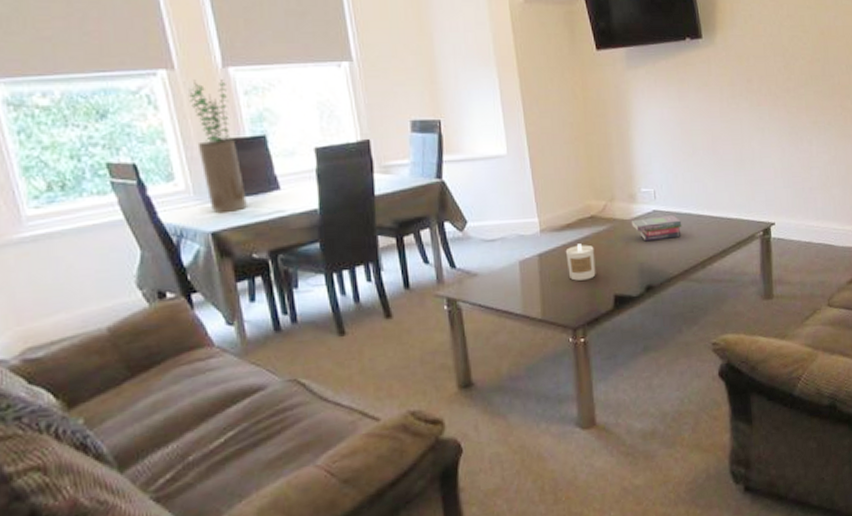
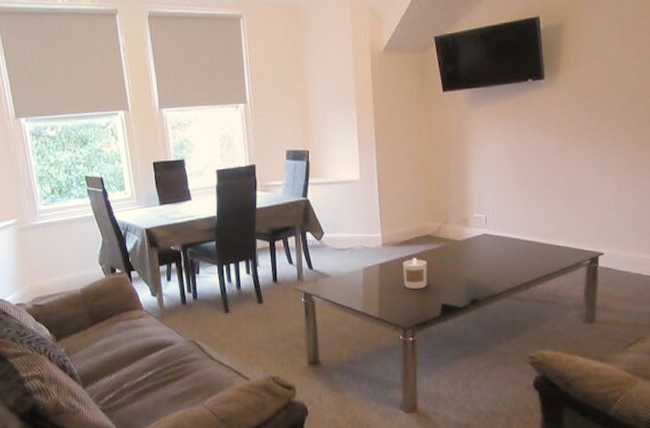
vase: present [189,79,247,214] -> none [137,118,169,216]
books: present [631,215,682,242] -> none [462,239,510,261]

